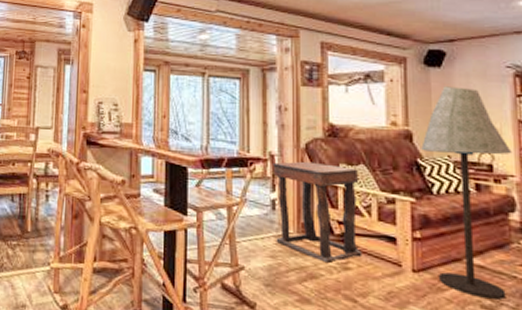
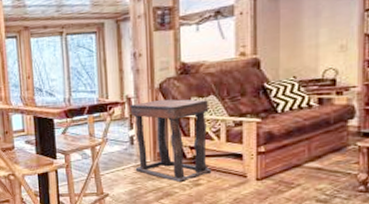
floor lamp: present [421,86,512,301] -> none [268,9,356,195]

